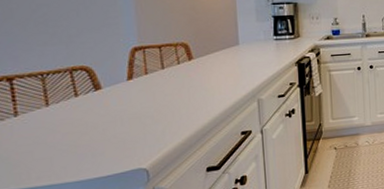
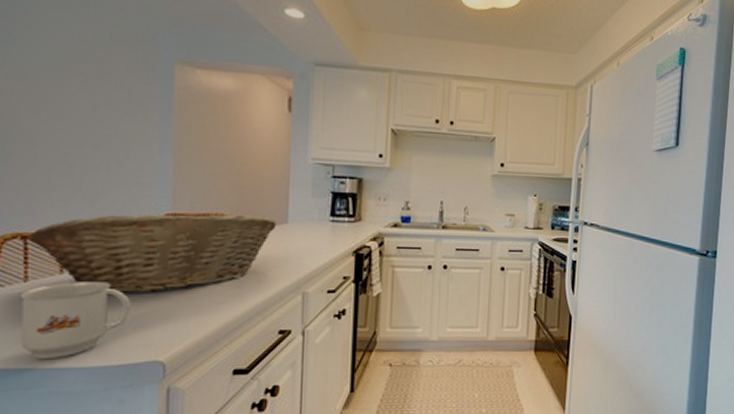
mug: none [12,109,113,180] -> present [20,282,131,360]
fruit basket: none [14,41,230,116] -> present [29,214,277,293]

